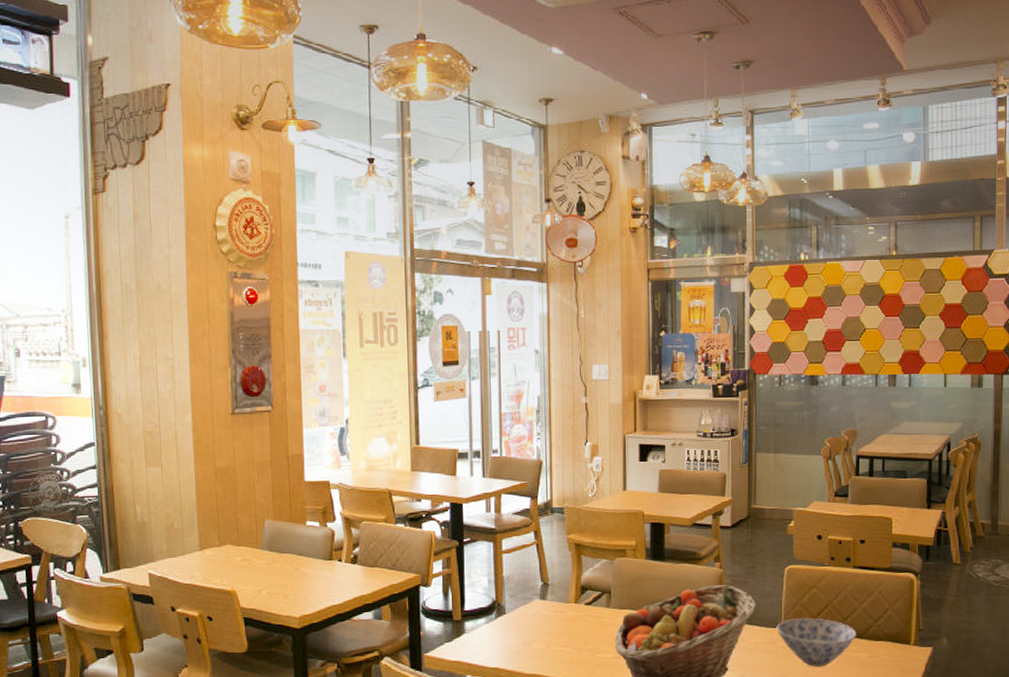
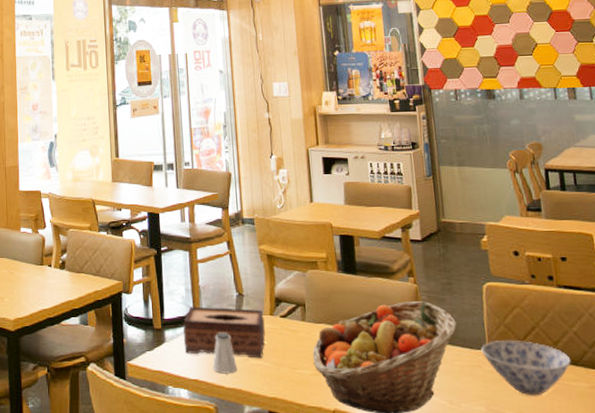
tissue box: none [485,596,569,645] -> present [183,306,265,359]
saltshaker: none [513,621,539,661] -> present [212,332,238,374]

